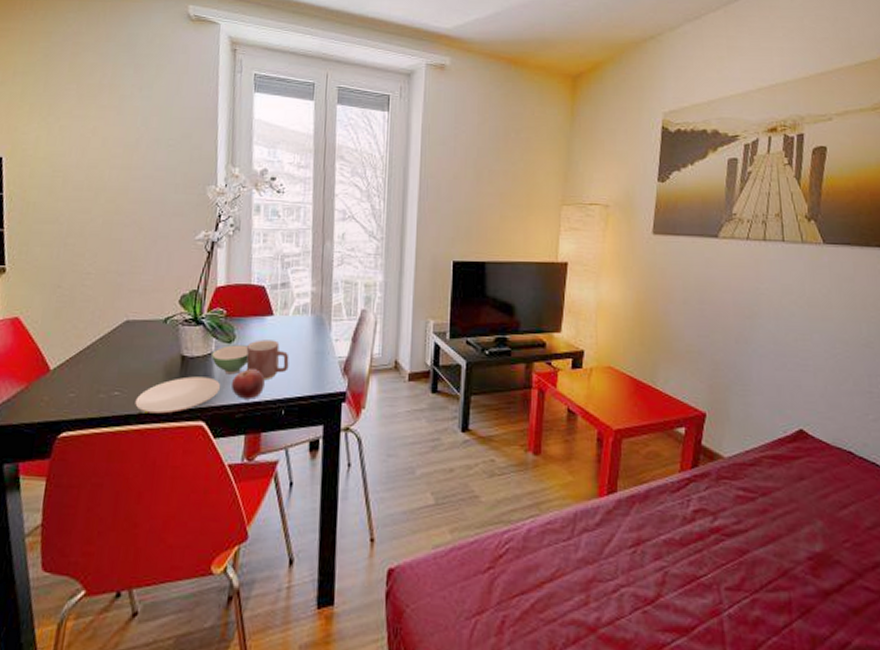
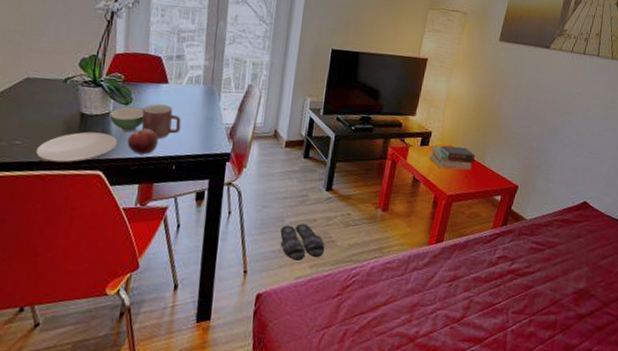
slippers: none [411,475,467,523] -> present [280,223,325,261]
books: none [584,366,643,397] -> present [429,145,475,171]

